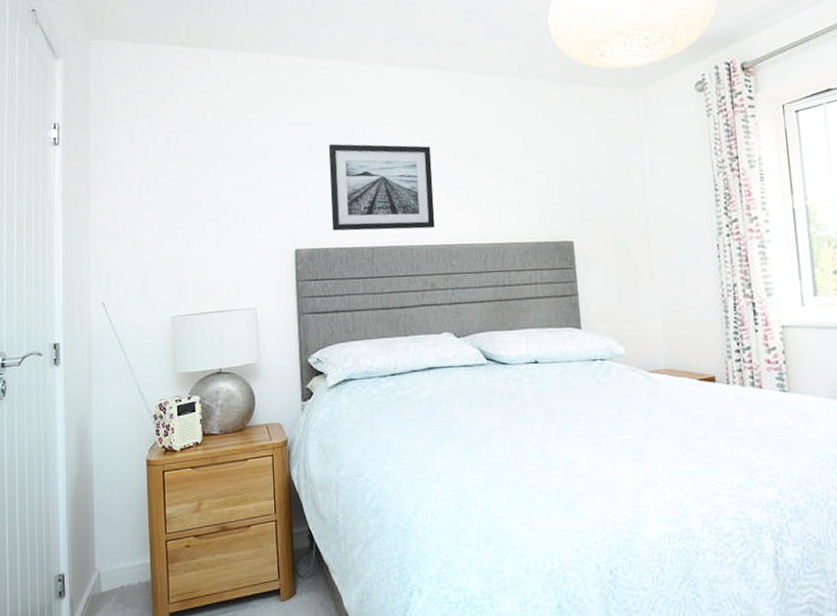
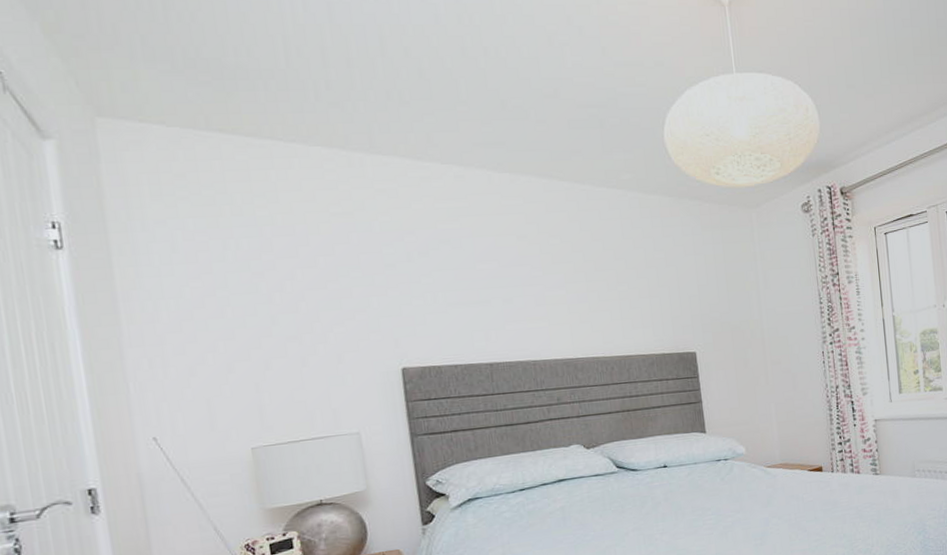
wall art: present [328,143,435,231] -> none [432,254,558,348]

